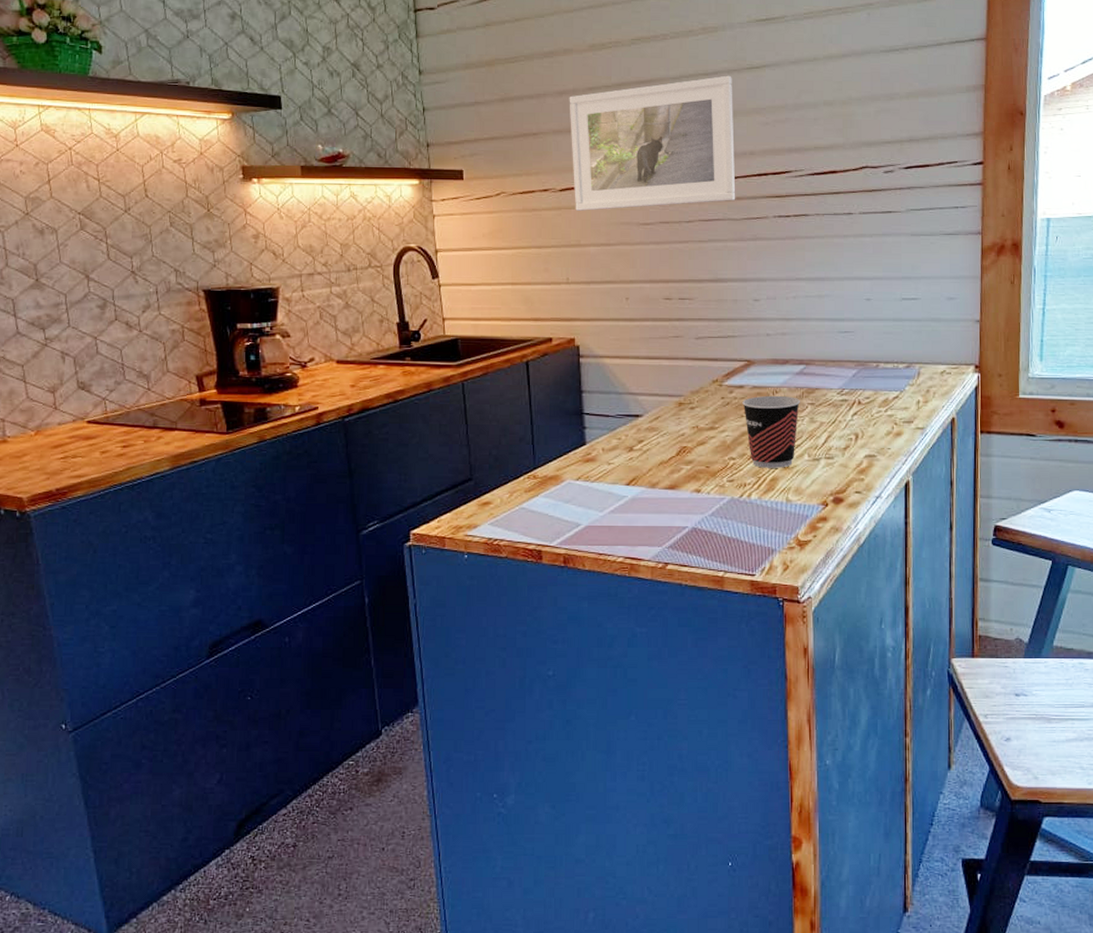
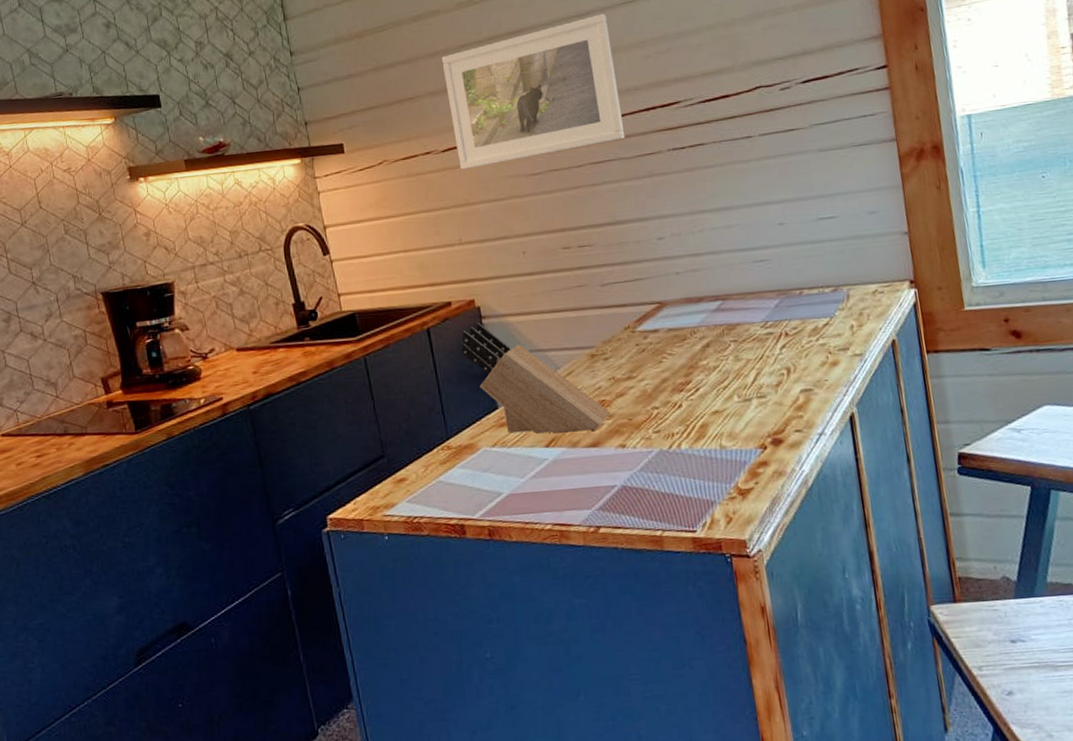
knife block: none [557,361,691,474] -> present [461,322,611,434]
cup: present [742,395,801,468] -> none [659,335,723,415]

